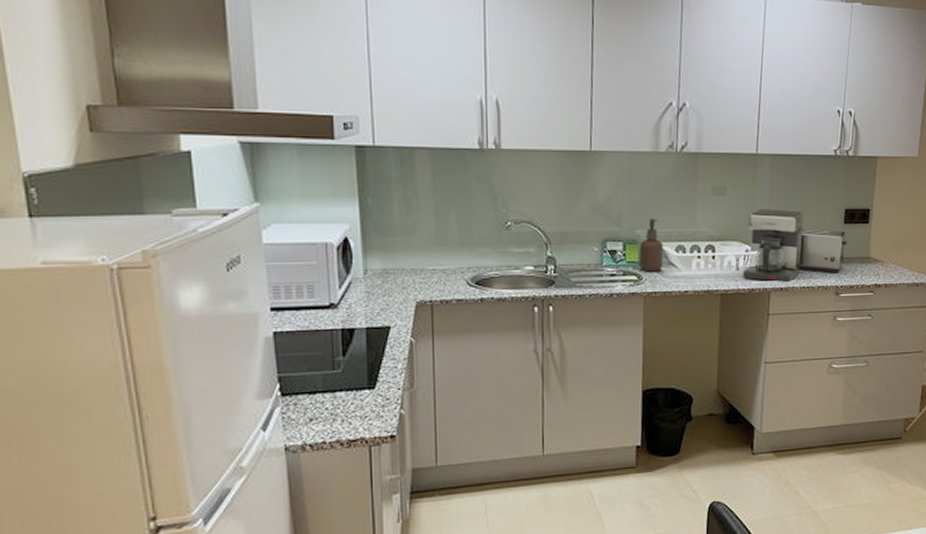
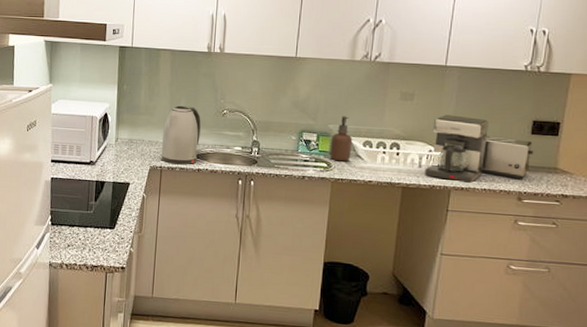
kettle: none [428,220,480,297] -> present [160,105,201,166]

